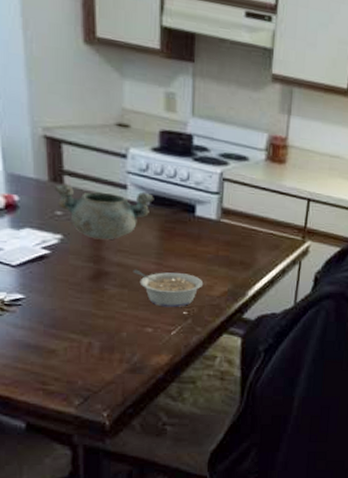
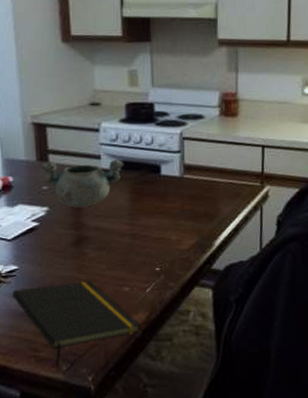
notepad: none [17,318,162,401] -> present [12,282,140,367]
legume: present [133,269,204,308] -> none [109,230,173,266]

